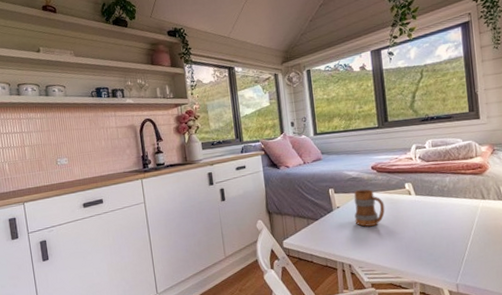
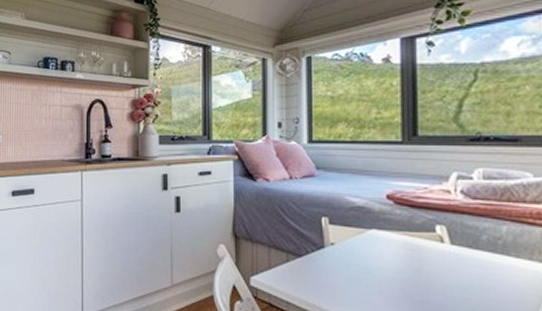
mug: present [354,189,385,227] -> none [355,224,402,278]

